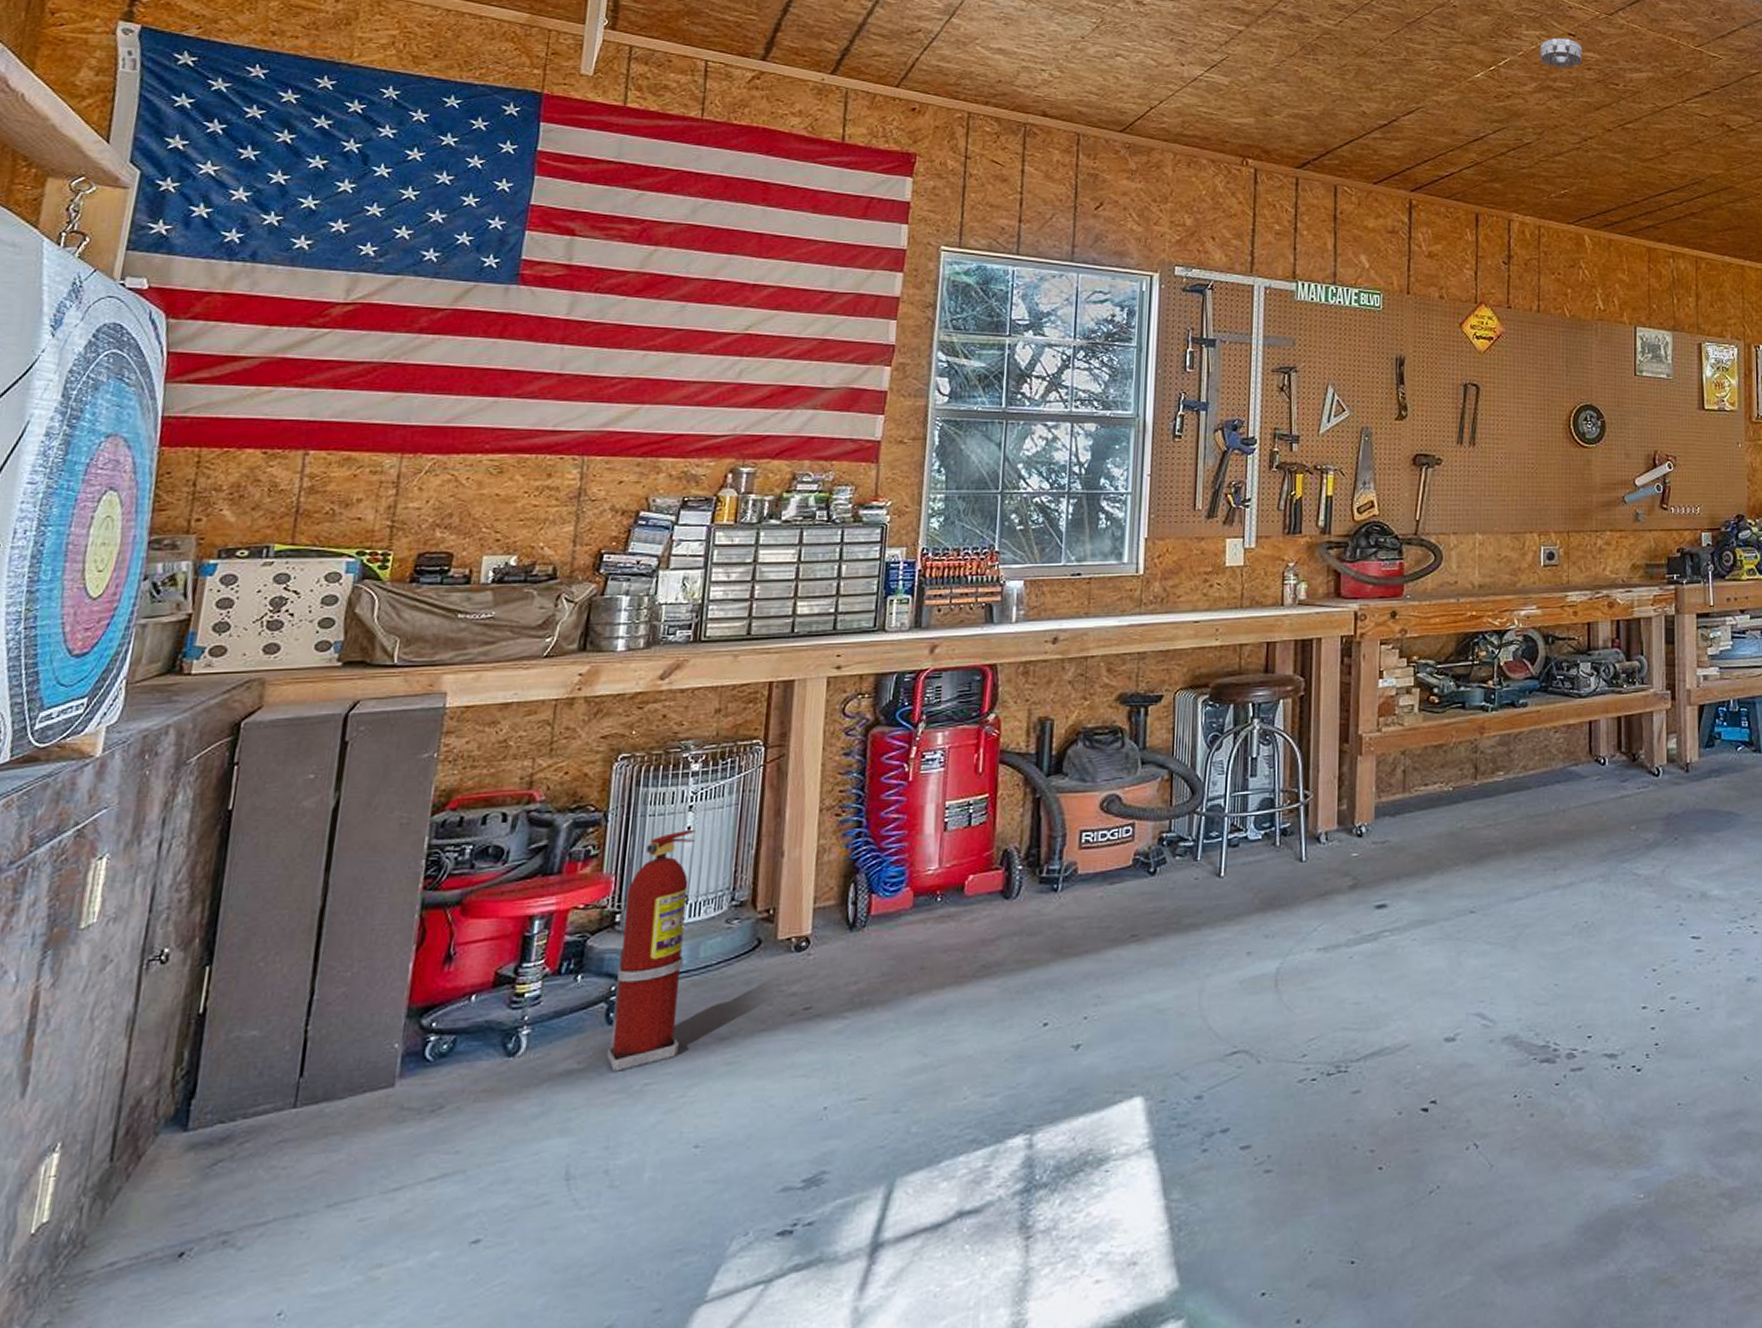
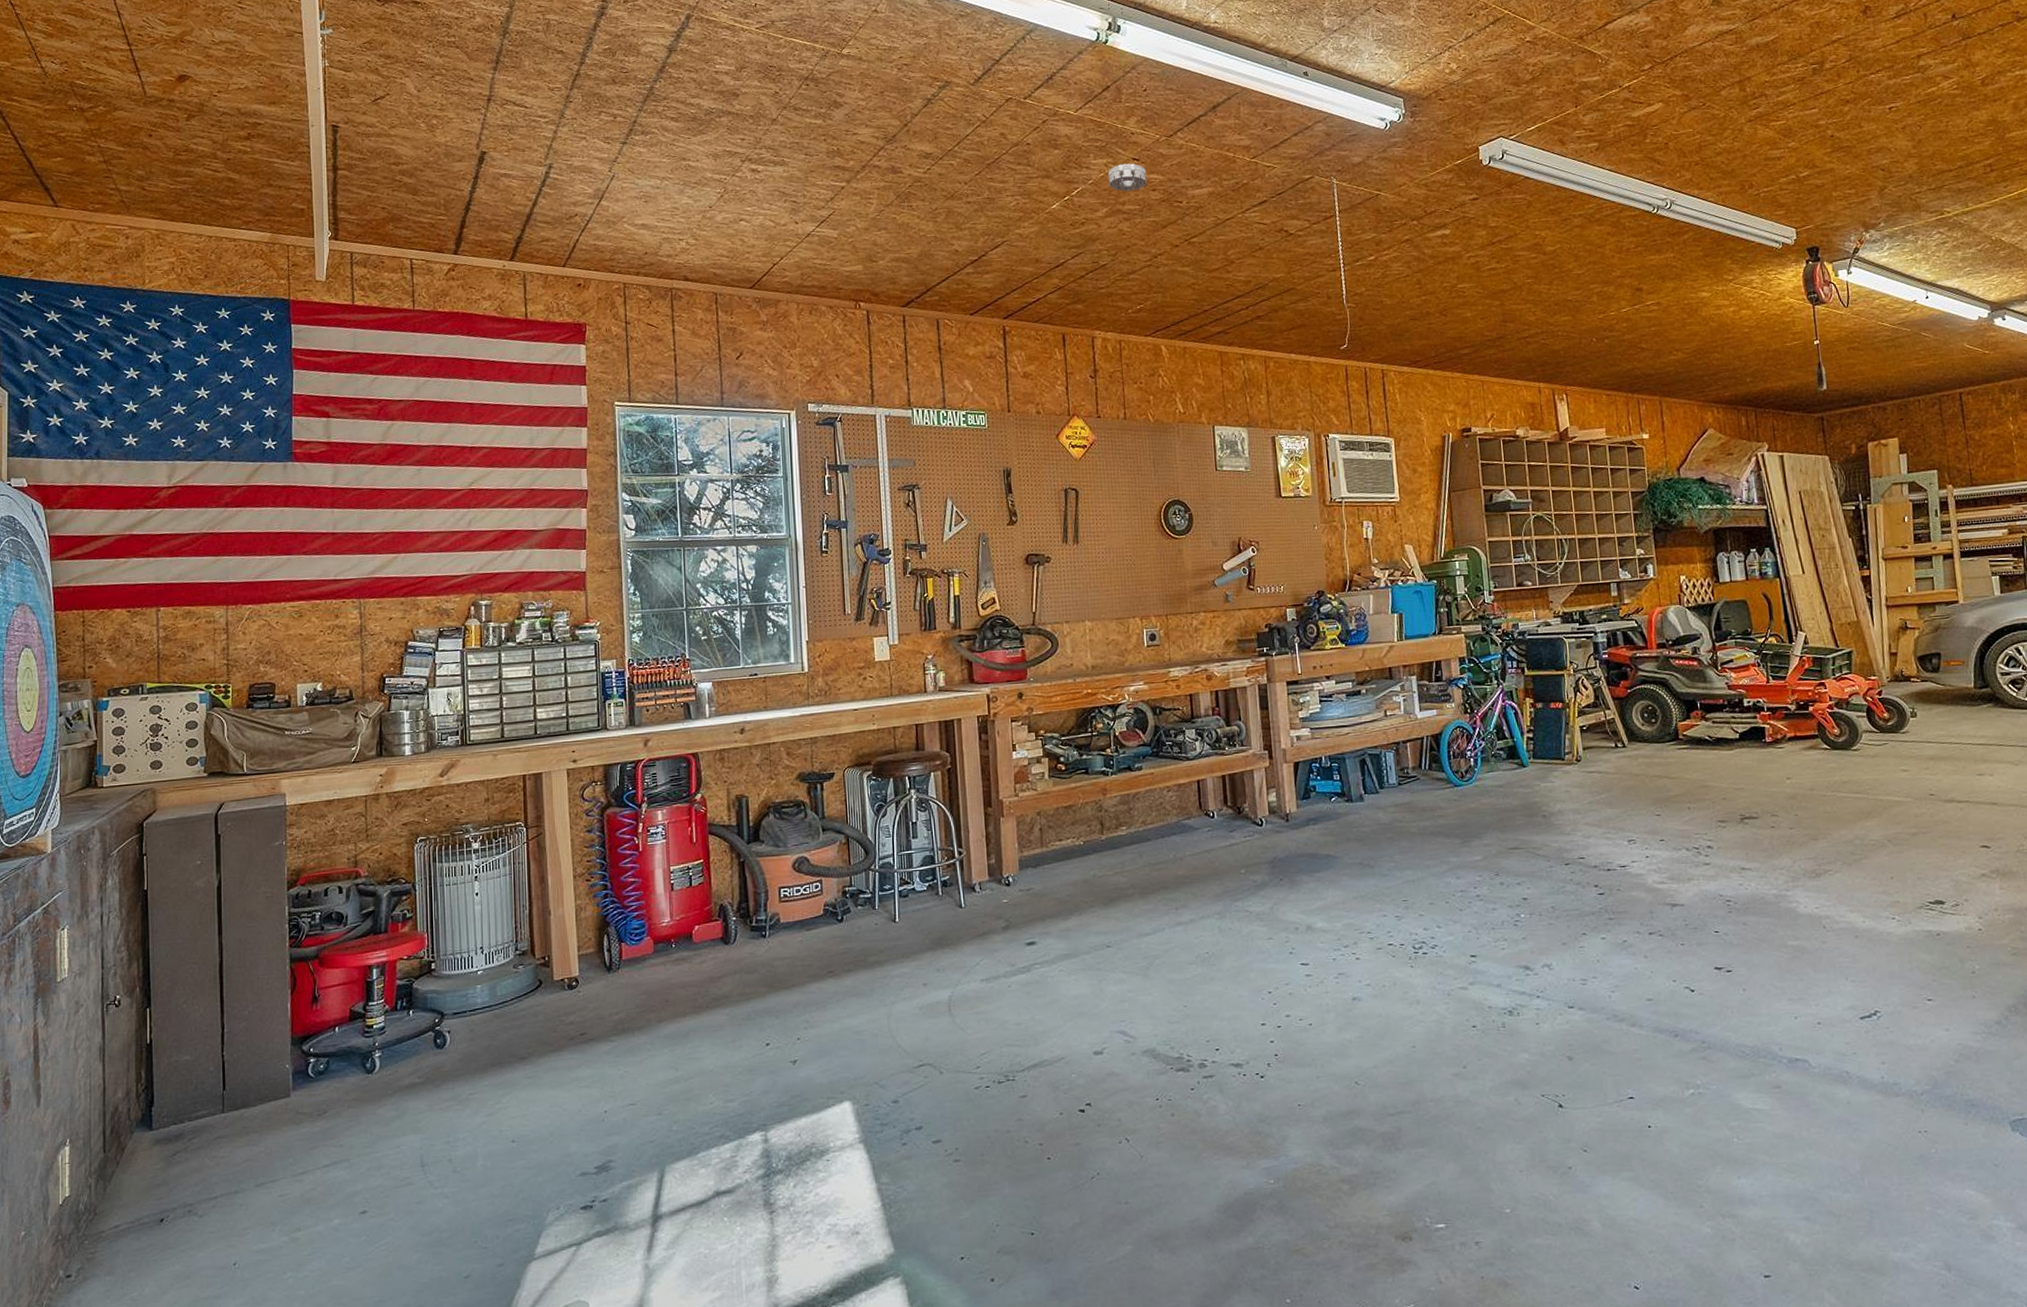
fire extinguisher: present [606,829,695,1072] -> none [437,895,490,1084]

